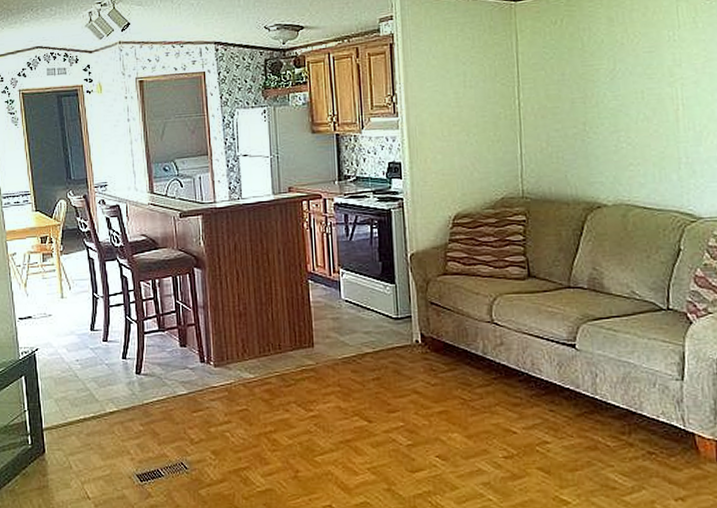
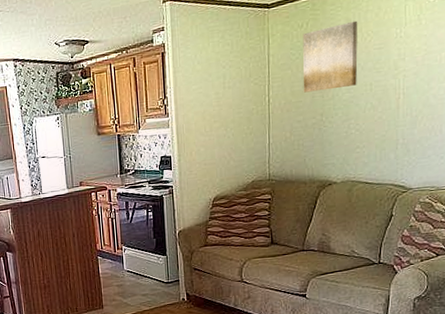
wall art: none [557,20,625,98] -> present [302,20,358,93]

